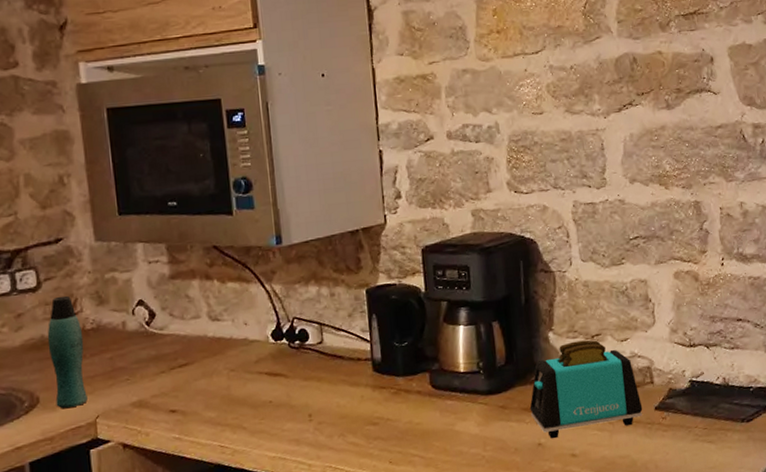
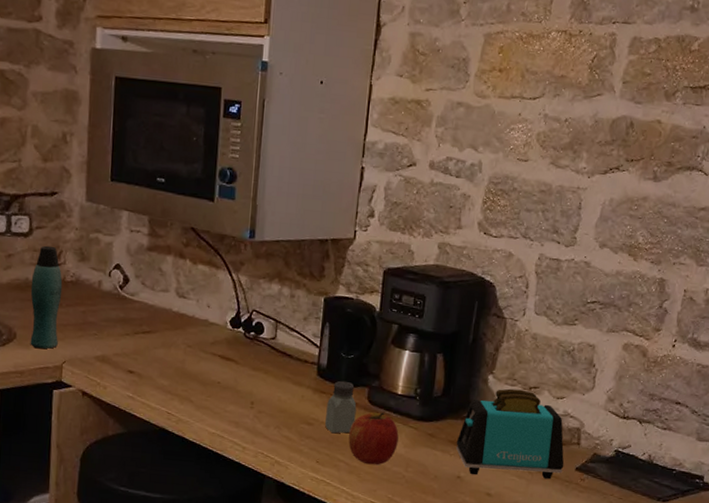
saltshaker: none [389,370,422,429] -> present [325,380,357,434]
apple: none [418,394,471,453] -> present [348,412,399,465]

